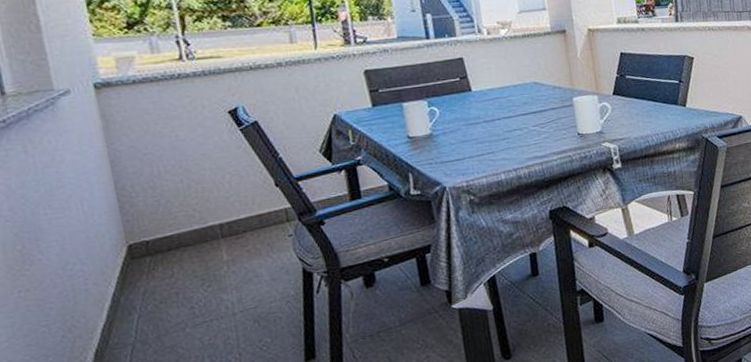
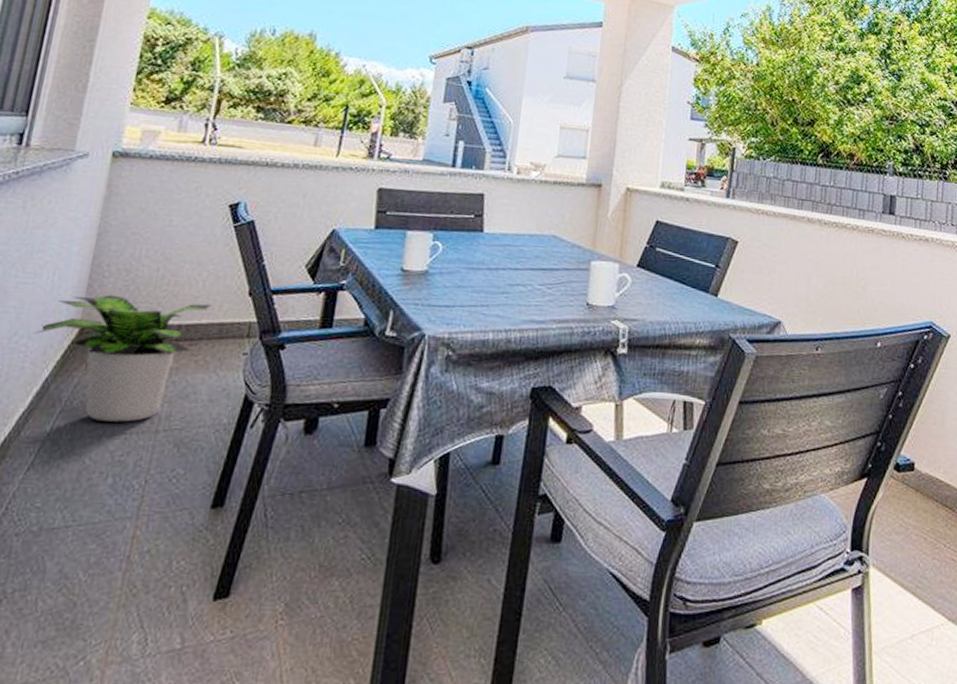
potted plant: none [84,200,245,318] -> present [33,295,212,422]

